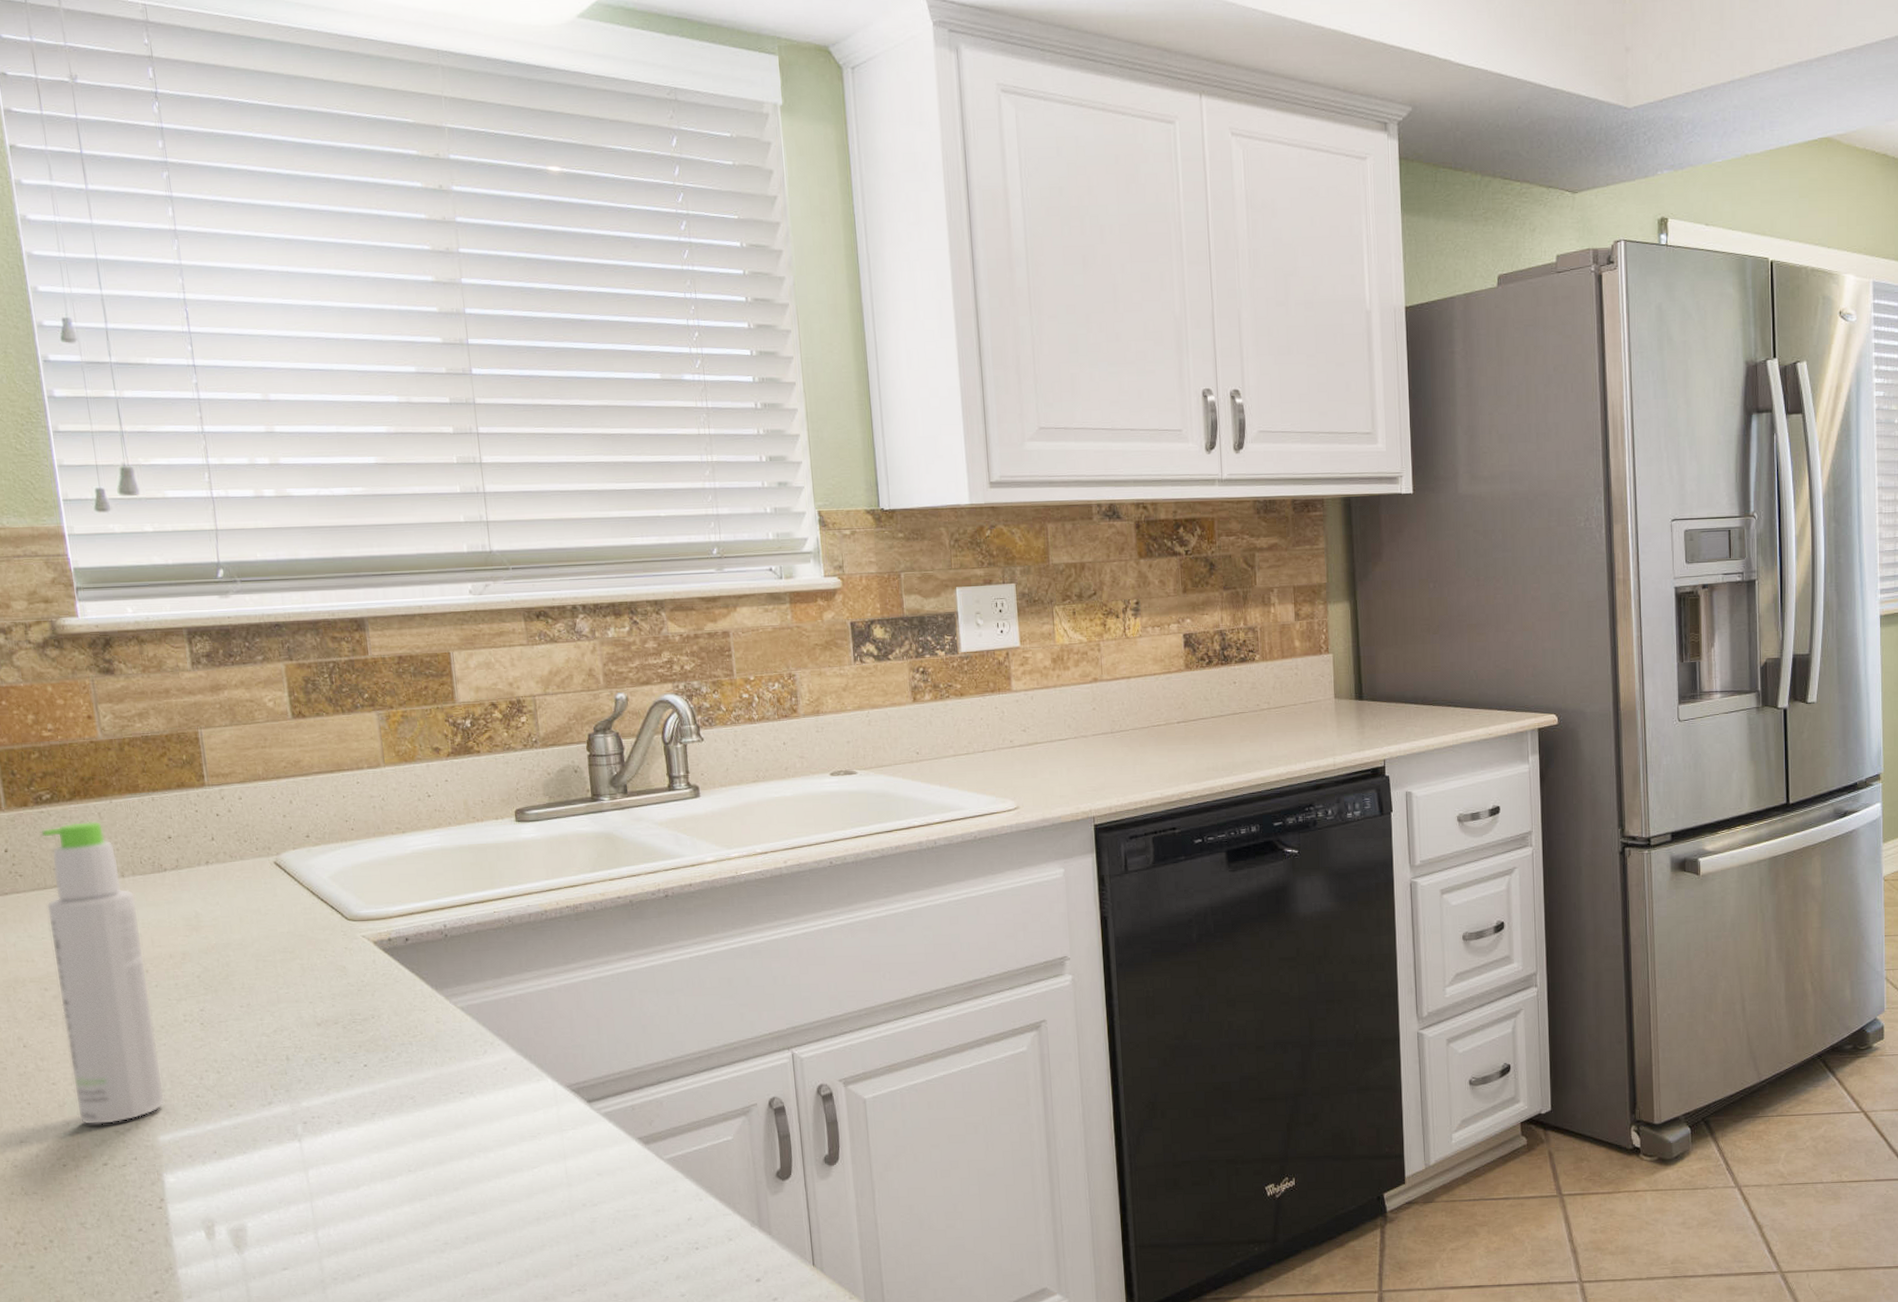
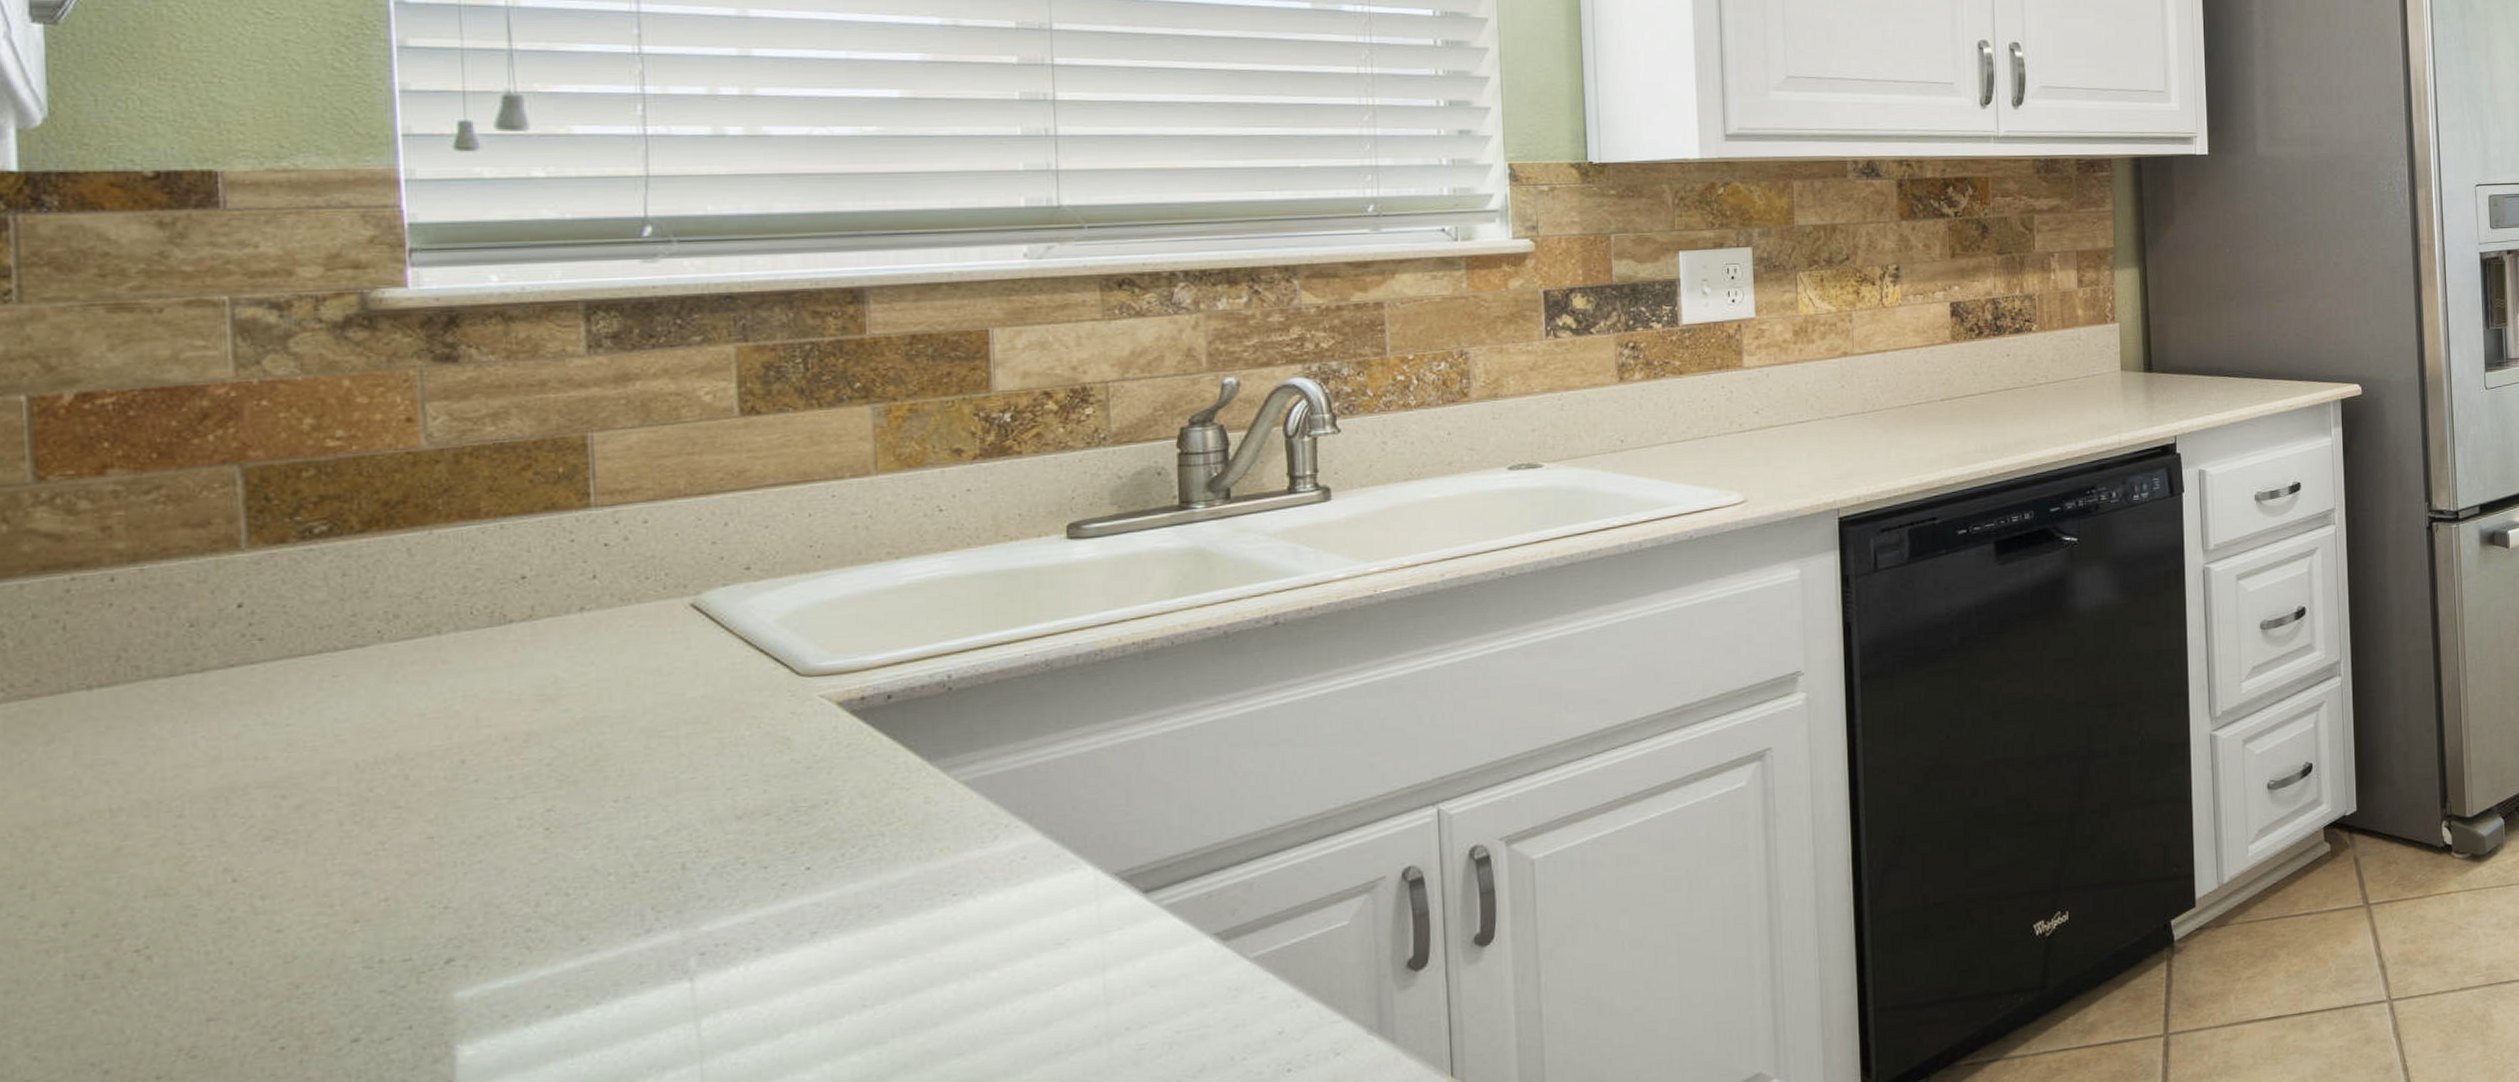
bottle: present [41,821,165,1125] -> none [300,559,471,986]

